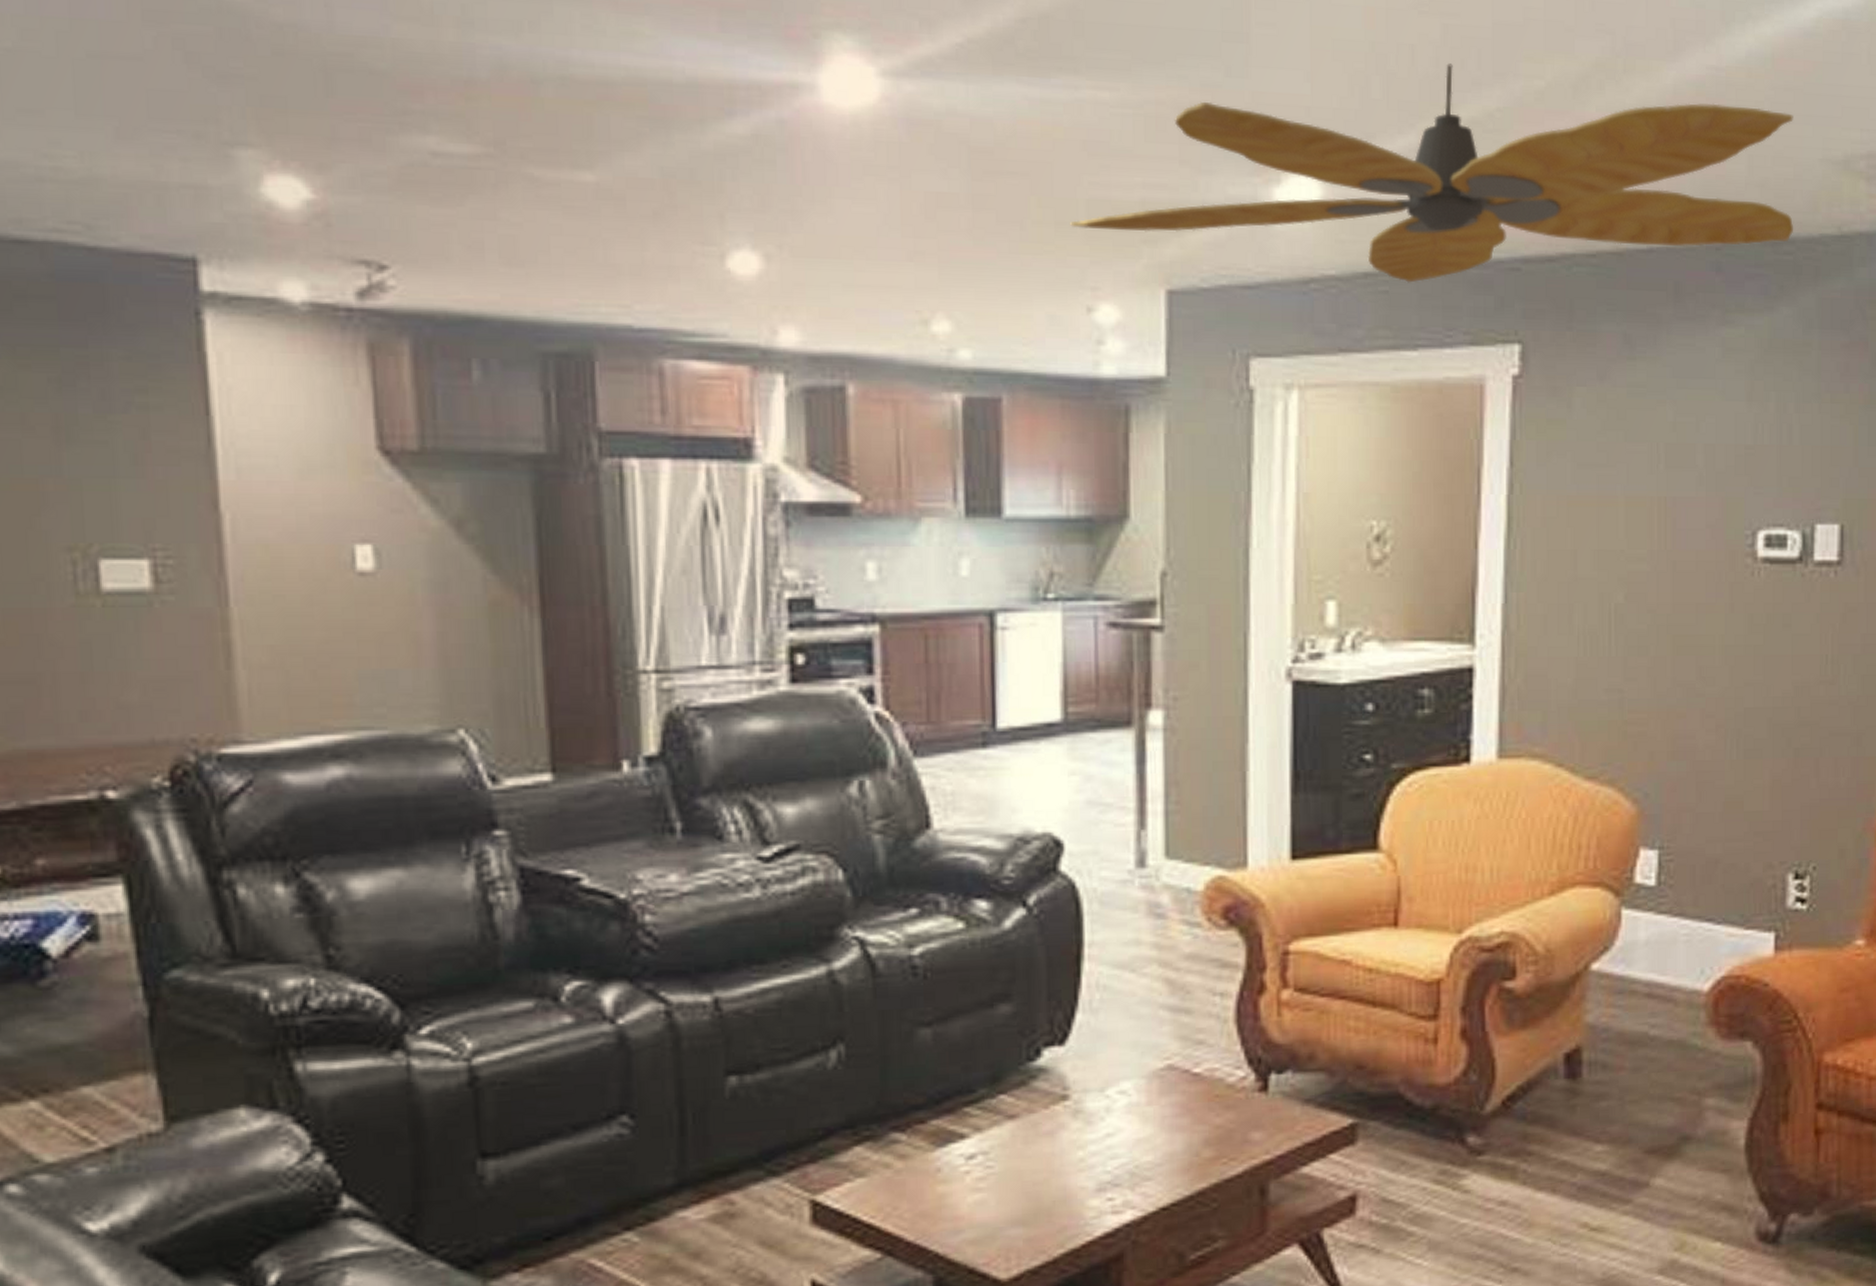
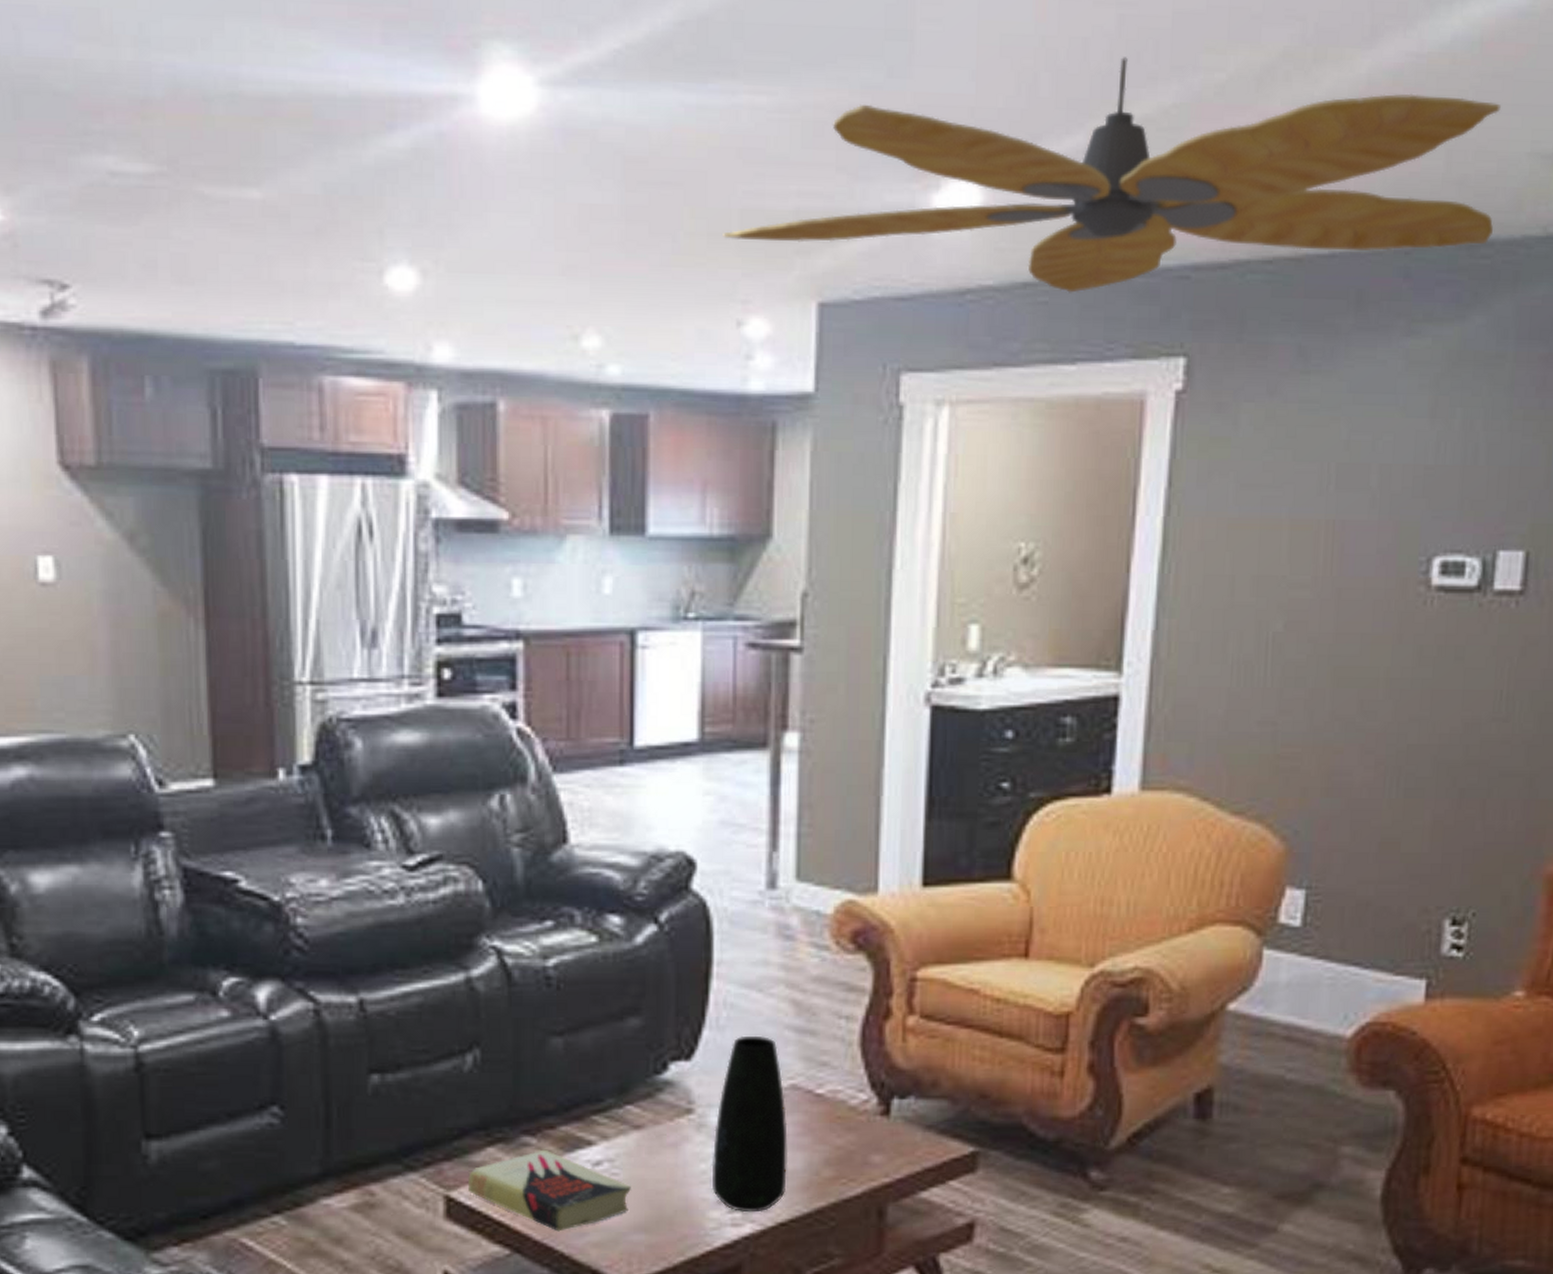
book: none [834,1145,1007,1231] -> present [467,1149,631,1232]
vase: none [1089,1017,1167,1200] -> present [711,1035,788,1213]

